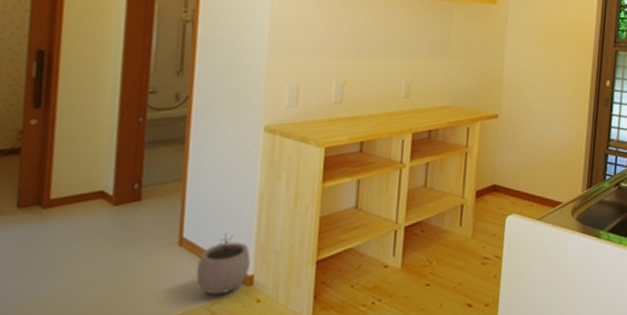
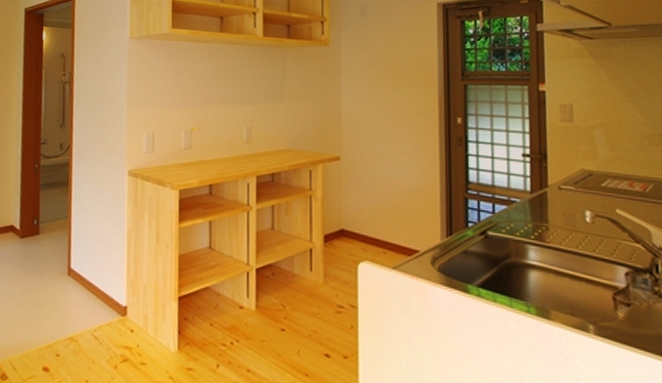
plant pot: present [195,232,251,295] -> none [81,265,124,322]

